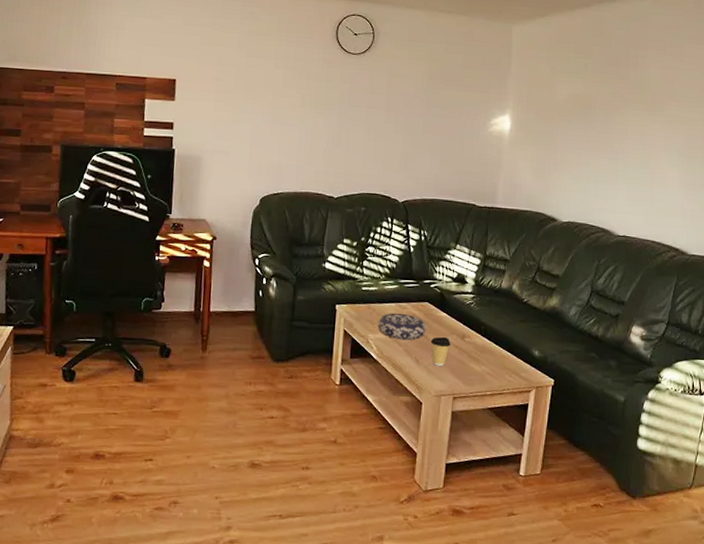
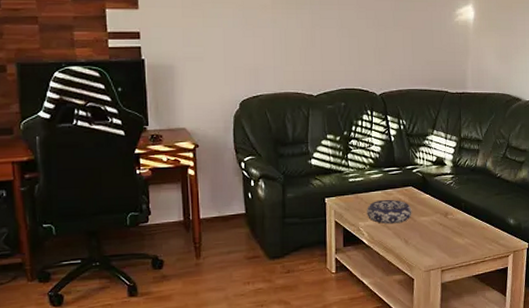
coffee cup: present [430,336,451,366] -> none [417,216,436,244]

